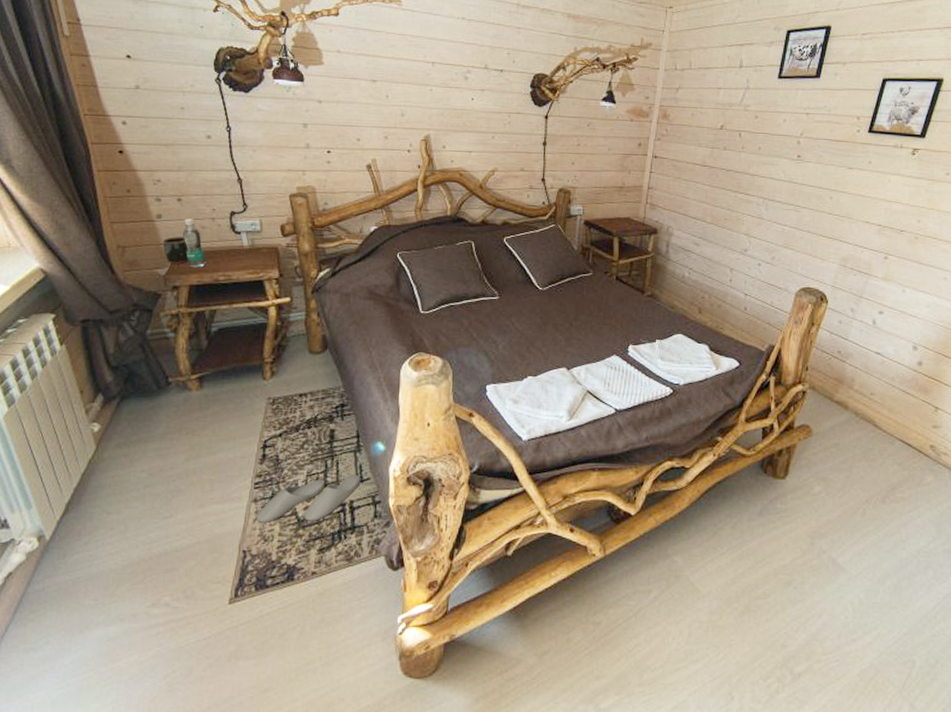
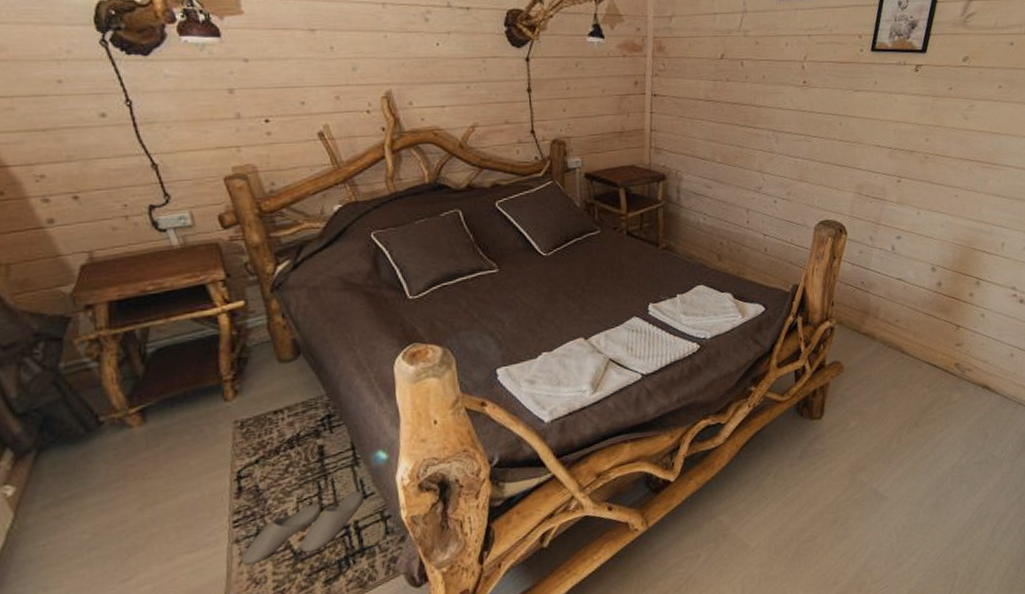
mug: present [162,237,189,265] -> none [60,243,102,279]
bottle: present [183,218,206,268] -> none [87,219,125,280]

